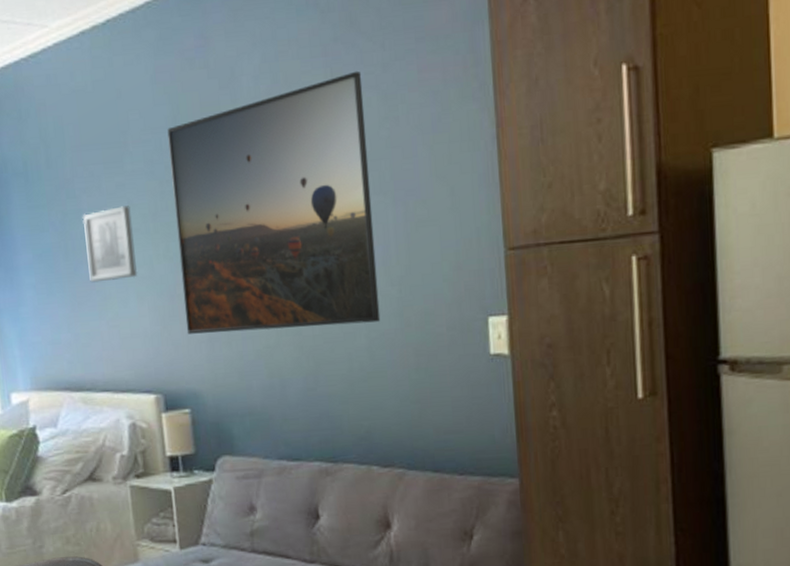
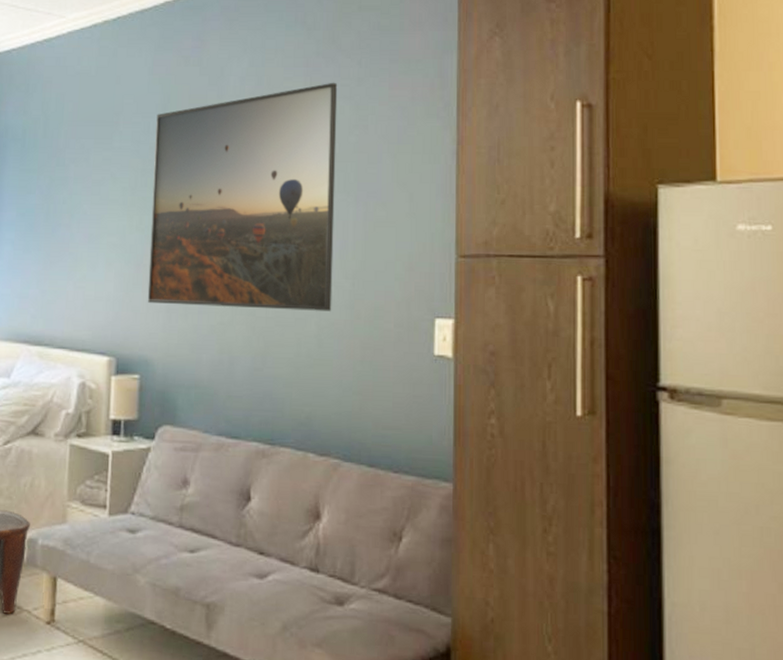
wall art: present [82,205,138,283] -> none [65,178,113,245]

